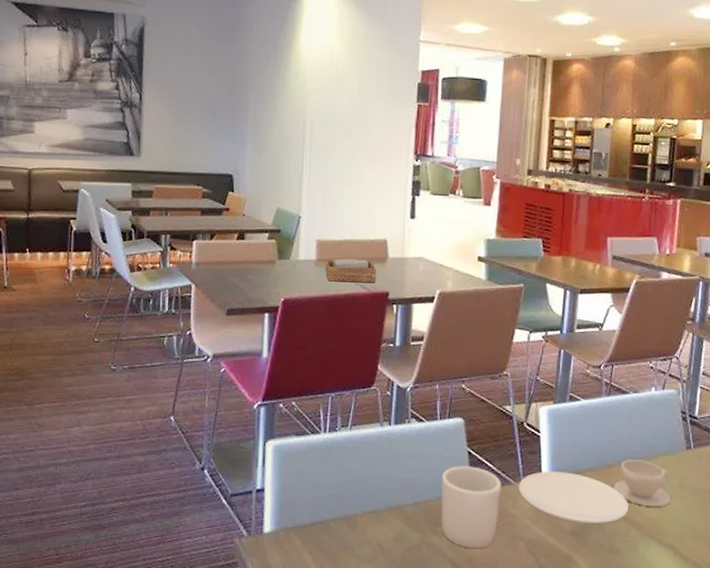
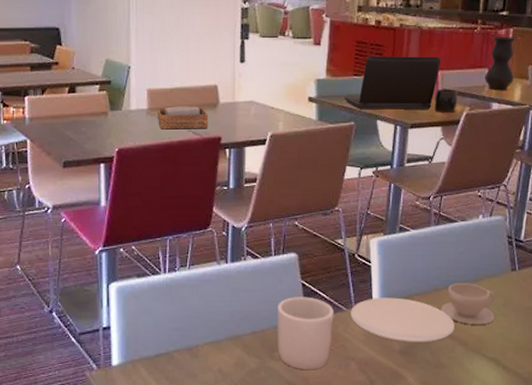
laptop computer: none [514,218,610,276] -> present [345,55,441,110]
mug: none [604,256,627,280] -> present [434,89,458,113]
vase: none [654,207,685,260] -> present [485,37,517,90]

